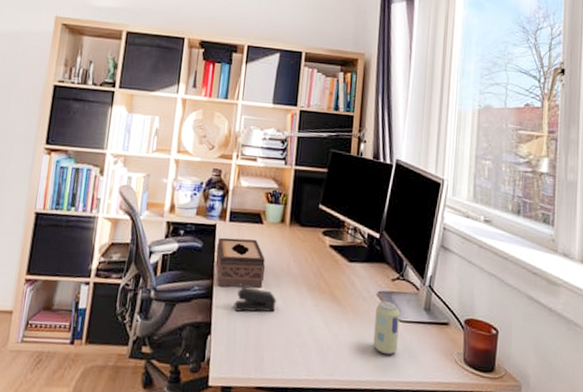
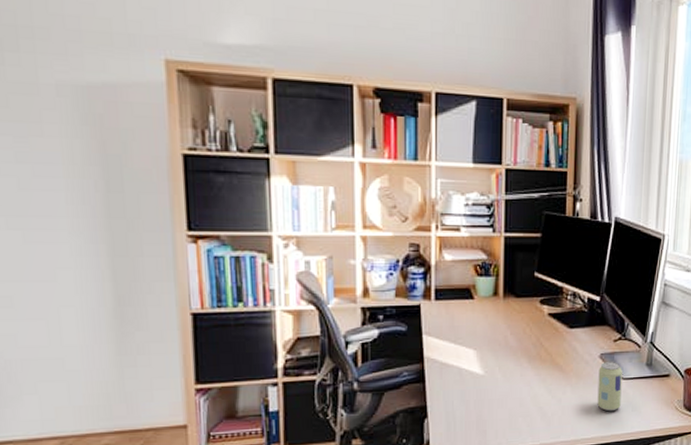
tissue box: present [215,237,266,288] -> none [424,316,481,369]
stapler: present [233,286,277,312] -> none [450,365,496,391]

